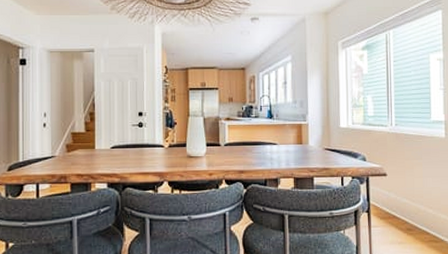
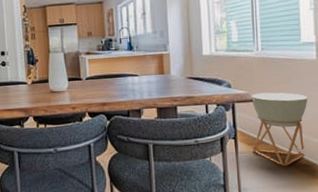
planter: none [384,167,437,241] -> present [251,92,308,166]

